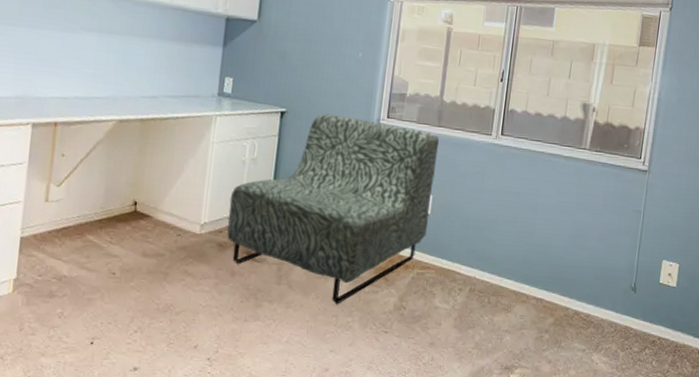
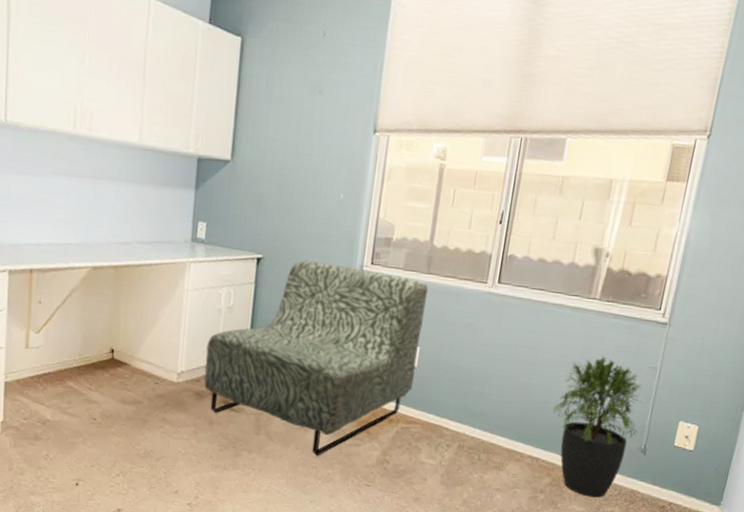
potted plant: none [553,200,630,336] -> present [552,355,643,498]

